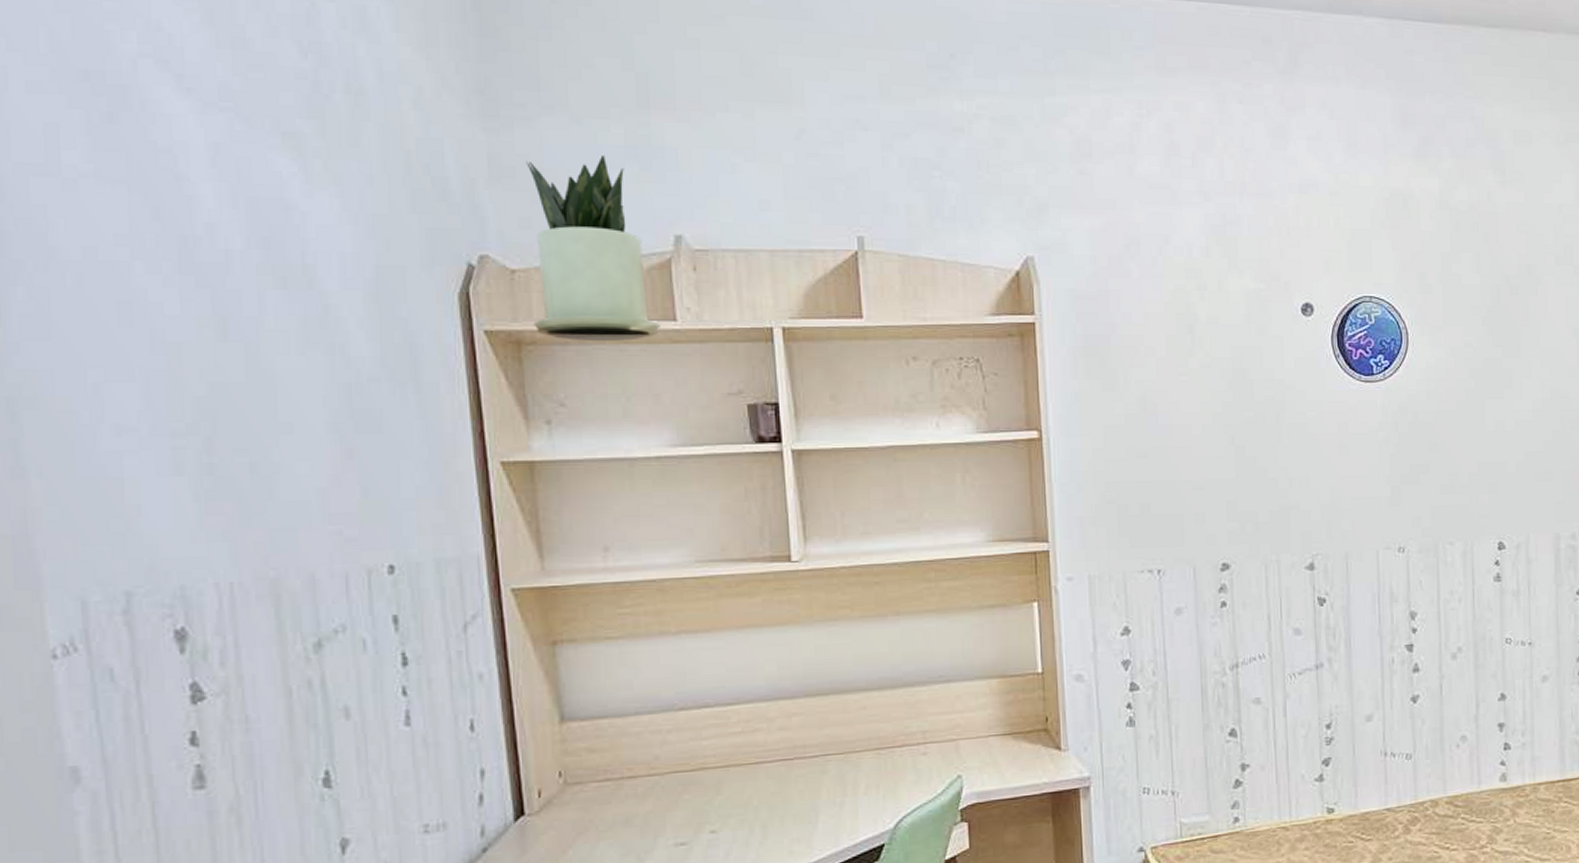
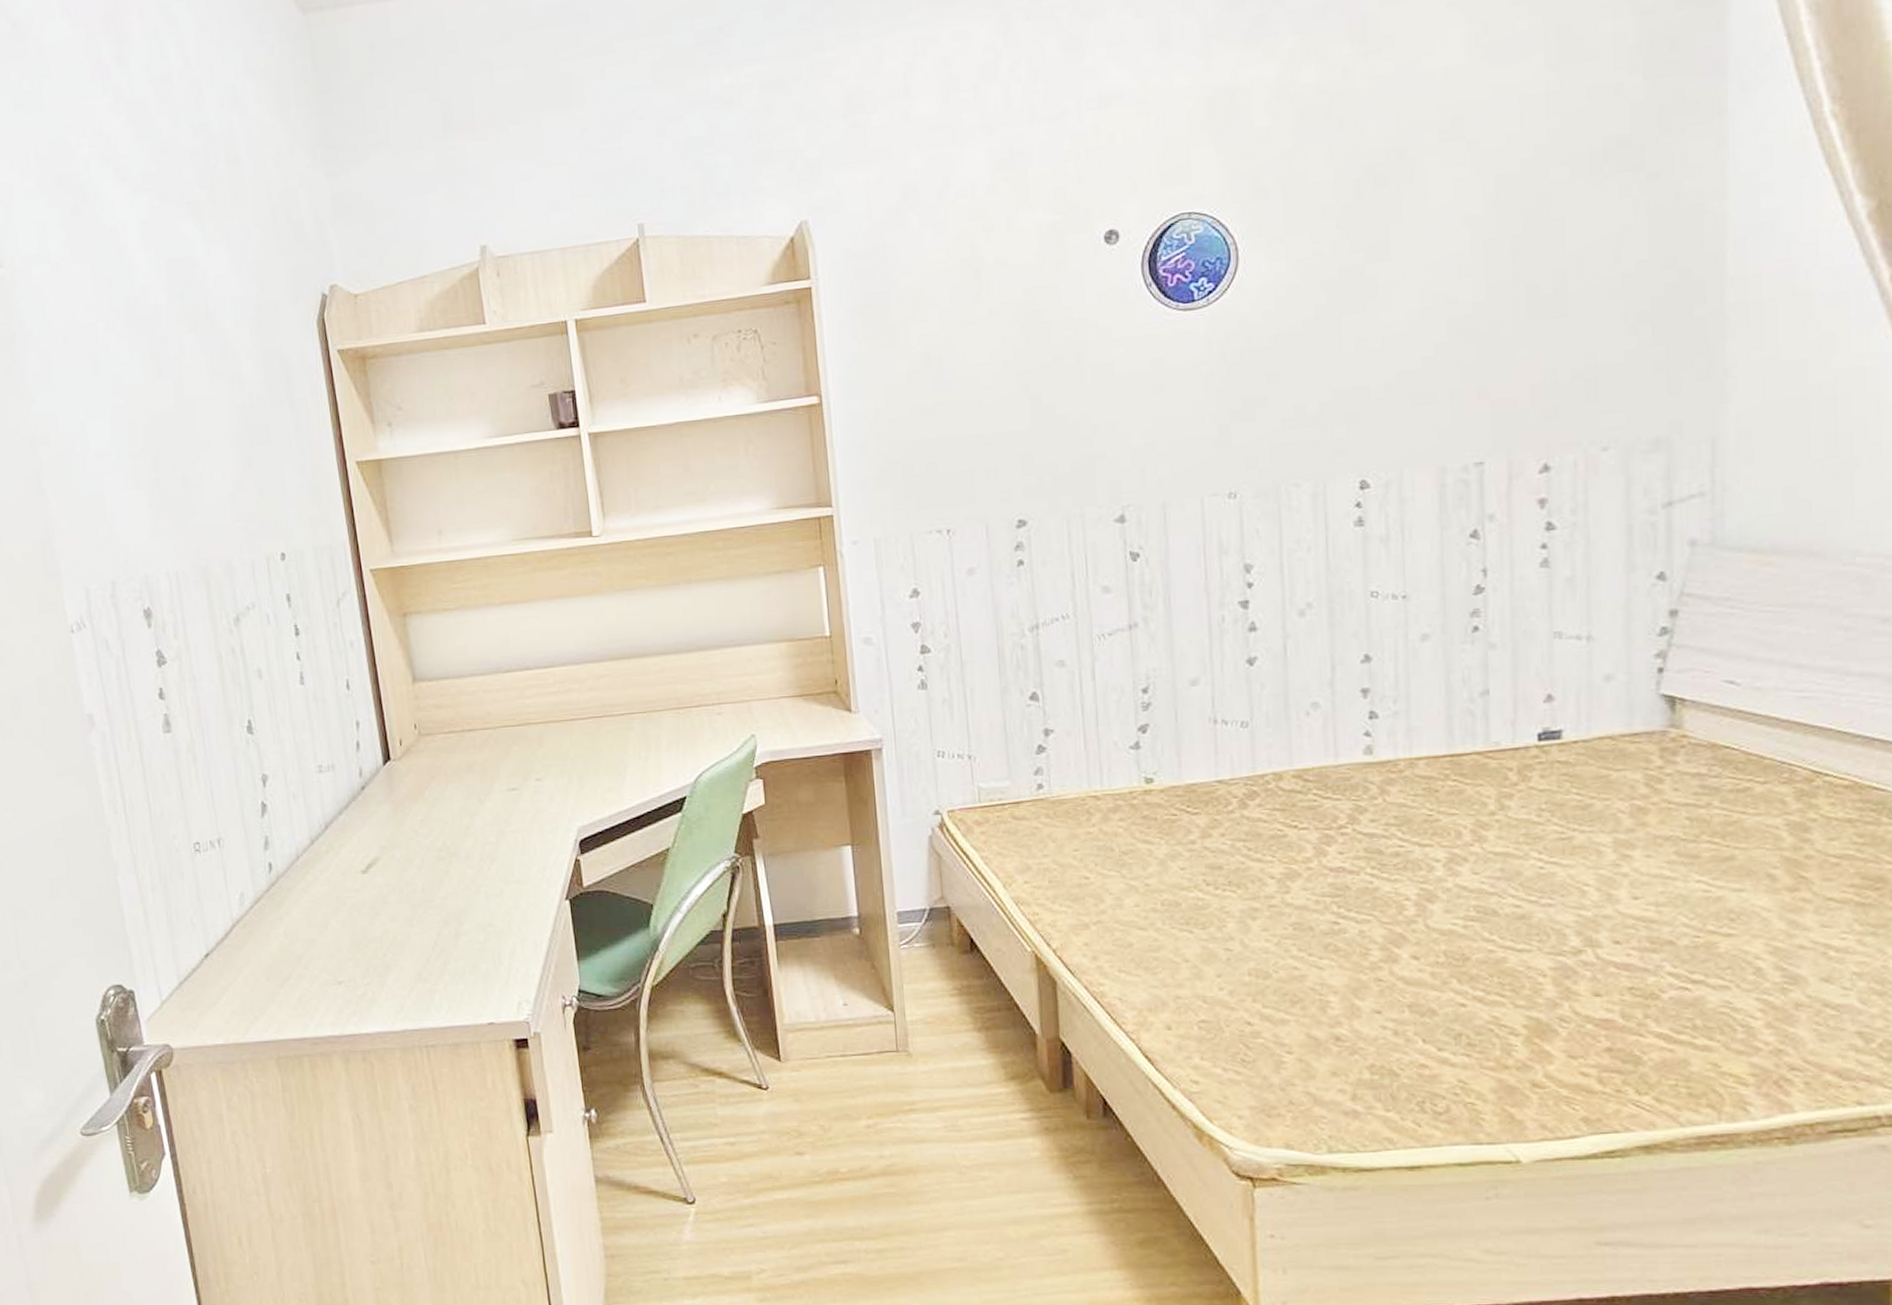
planter: present [526,155,661,341] -> none [360,182,473,351]

